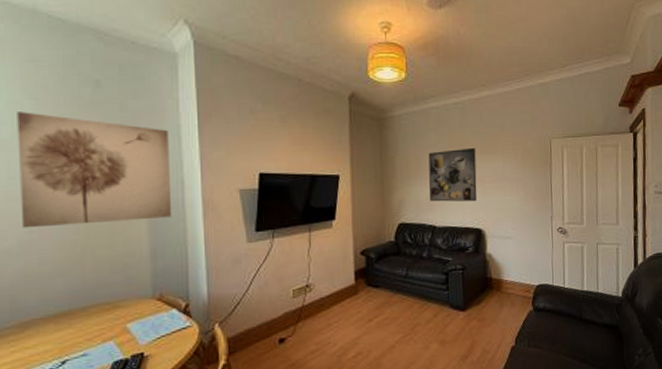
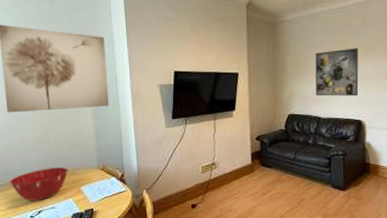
mixing bowl: none [19,299,110,348] -> present [9,167,69,201]

